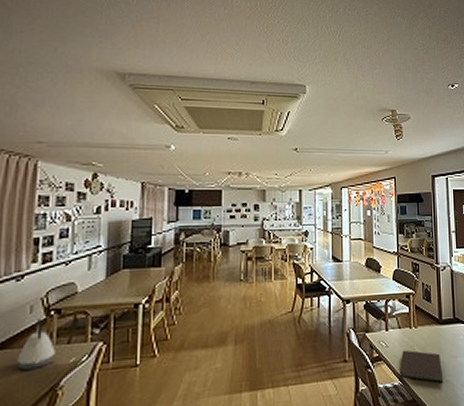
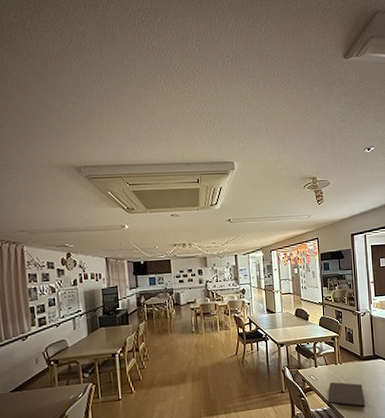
kettle: present [17,319,56,370] -> none [32,367,59,405]

